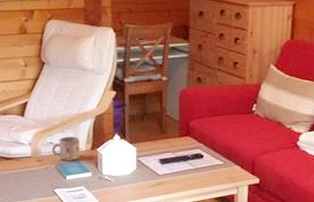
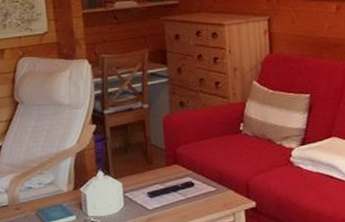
mug: present [51,136,80,161] -> none [30,178,62,206]

